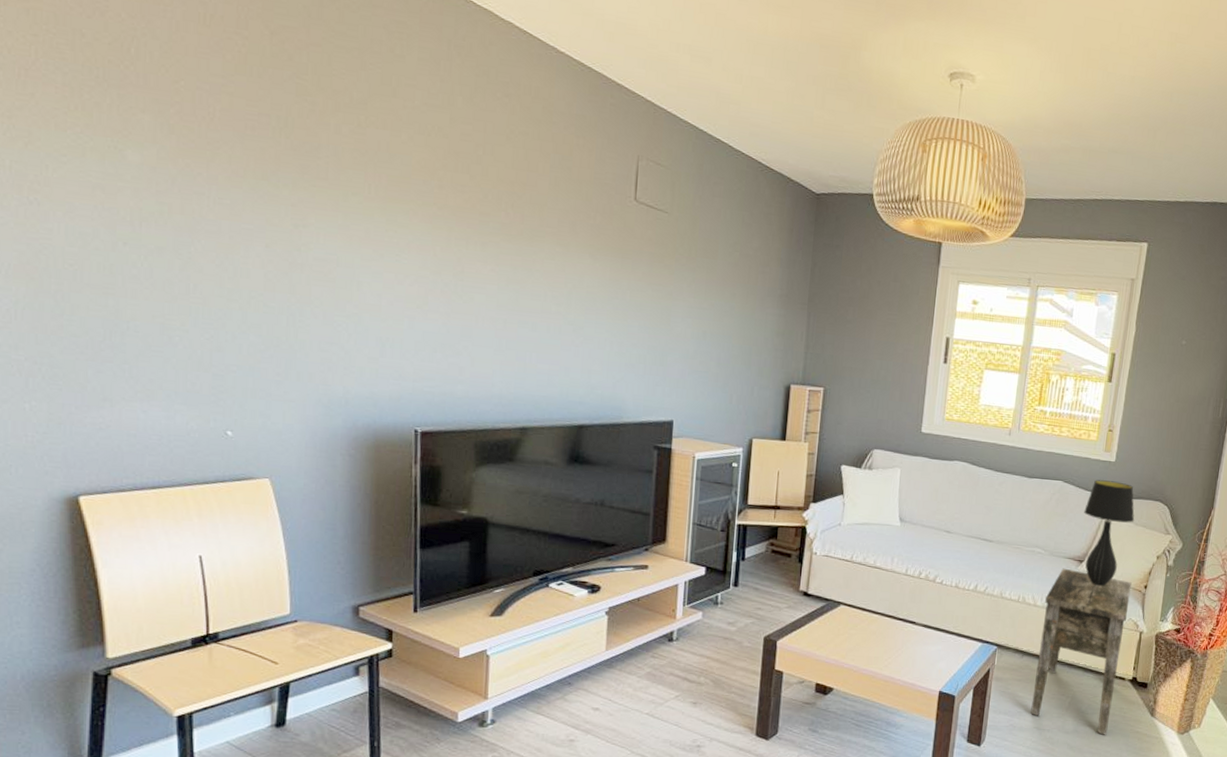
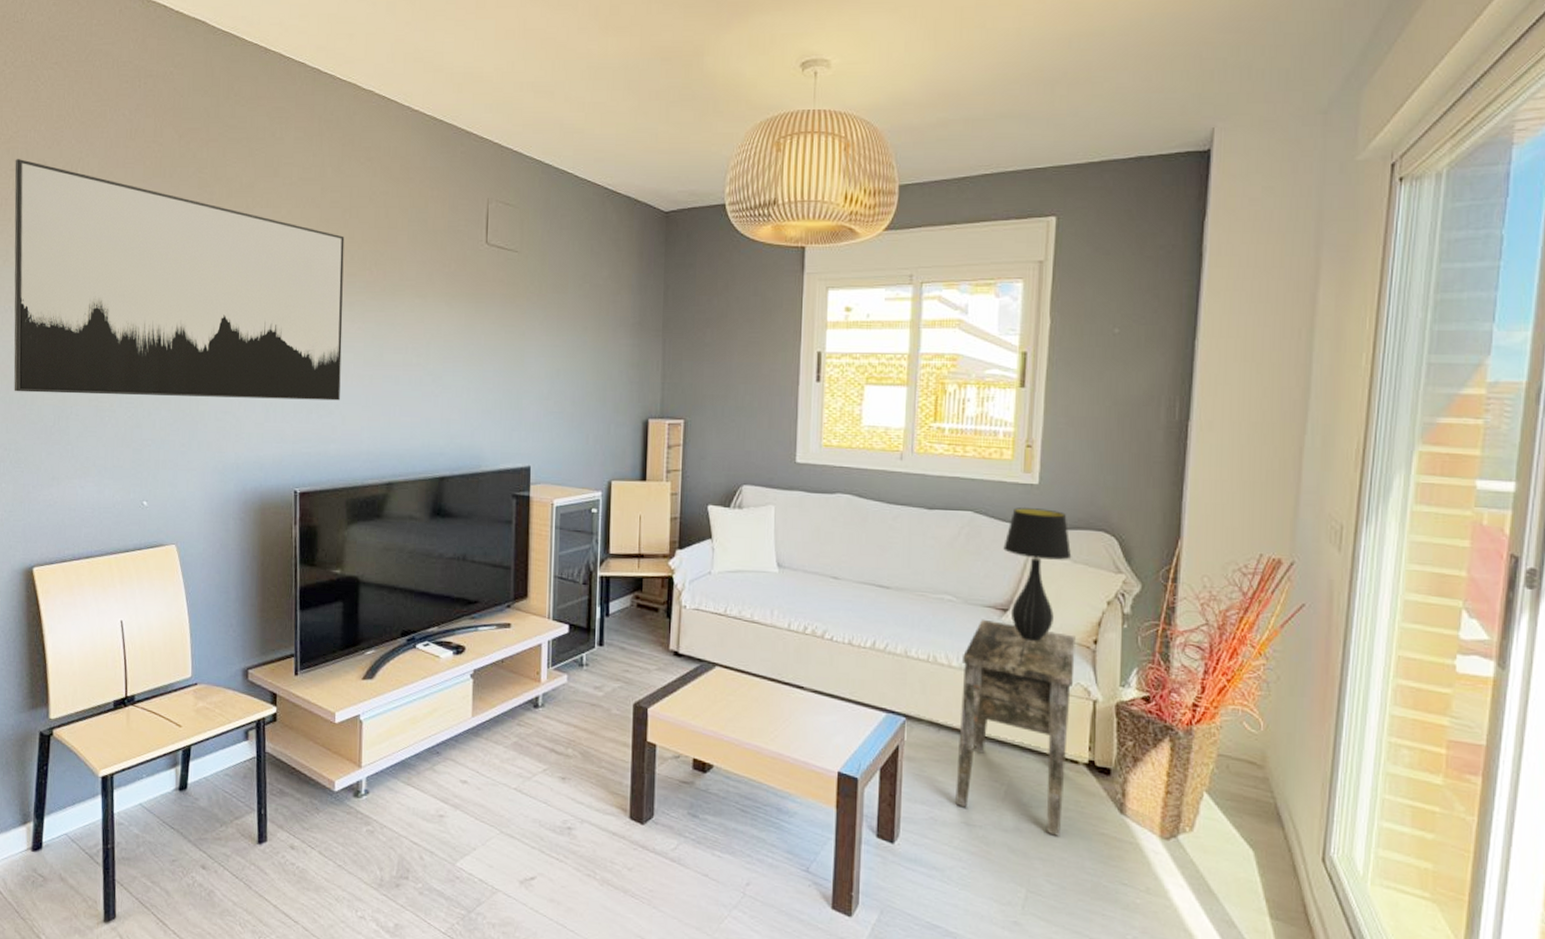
wall art: none [38,23,477,342] -> present [14,159,345,401]

